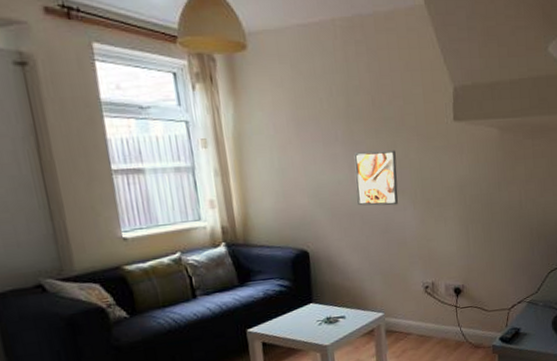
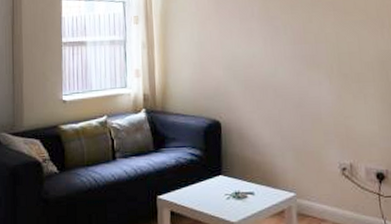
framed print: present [354,150,399,206] -> none [269,25,313,80]

